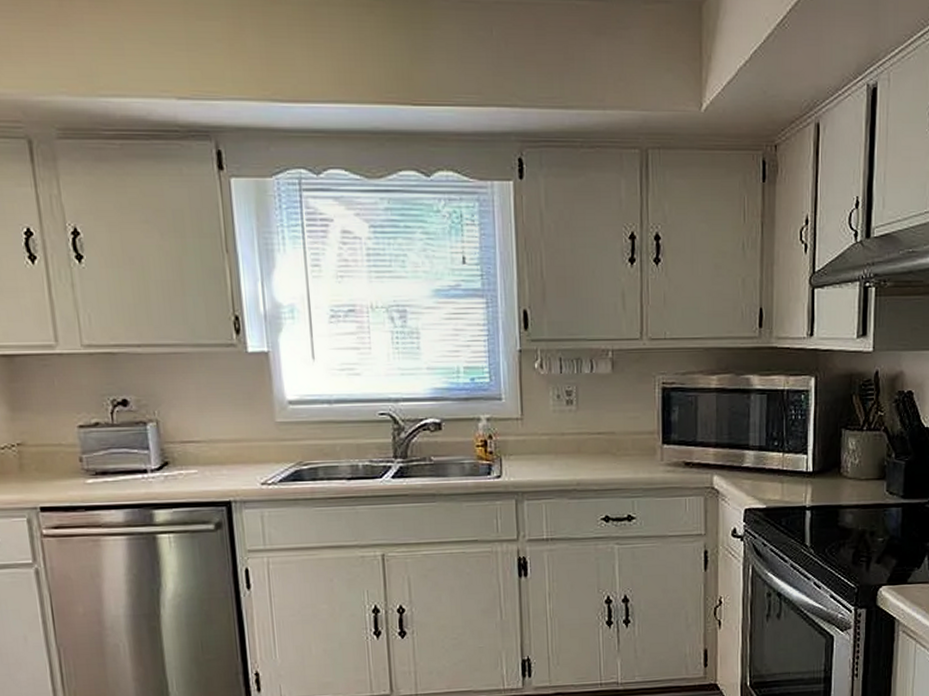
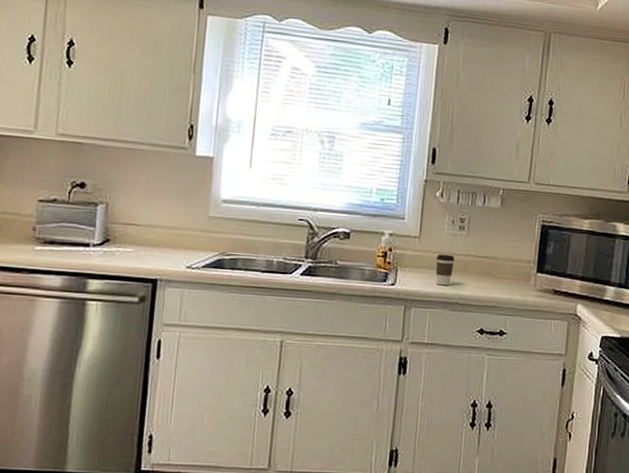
coffee cup: none [544,435,566,471] -> present [435,254,455,285]

